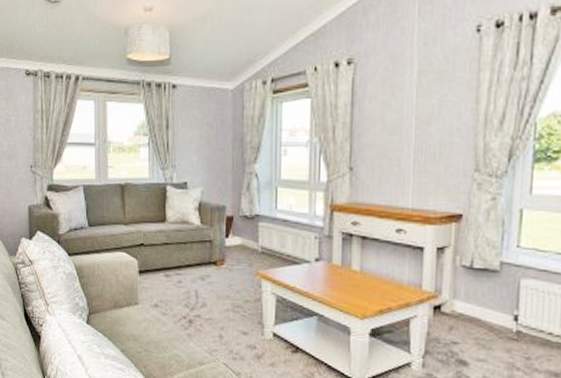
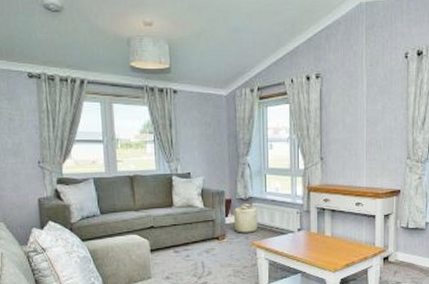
basket: none [236,222,265,260] -> present [234,203,258,233]

